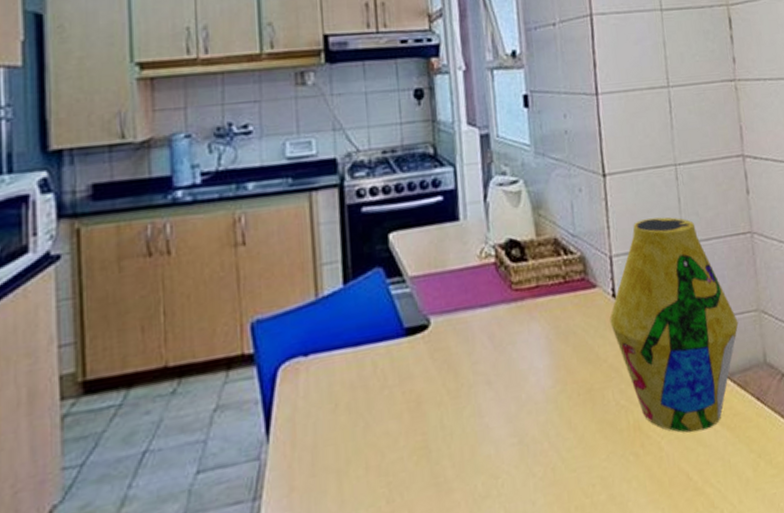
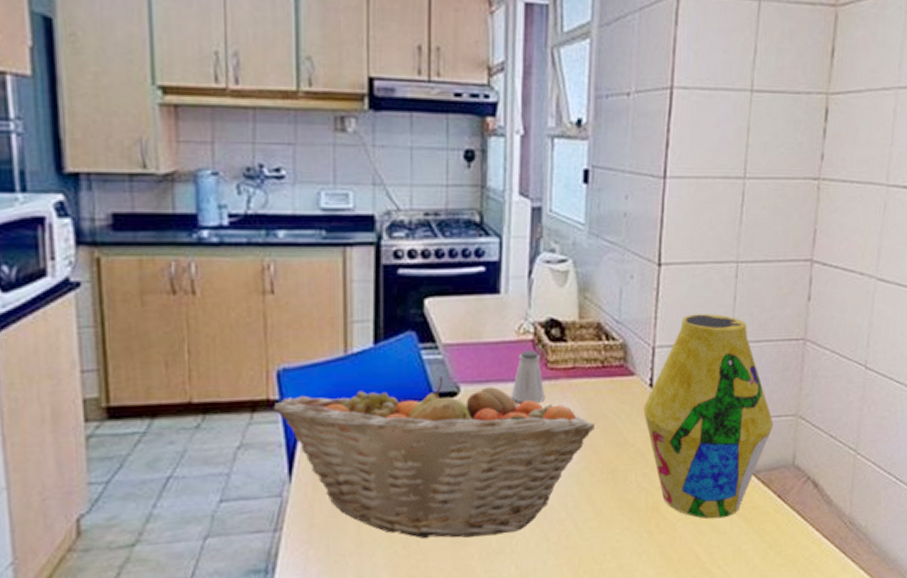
fruit basket: none [248,310,565,491] -> present [273,377,595,539]
saltshaker: none [480,273,514,329] -> present [510,350,545,404]

